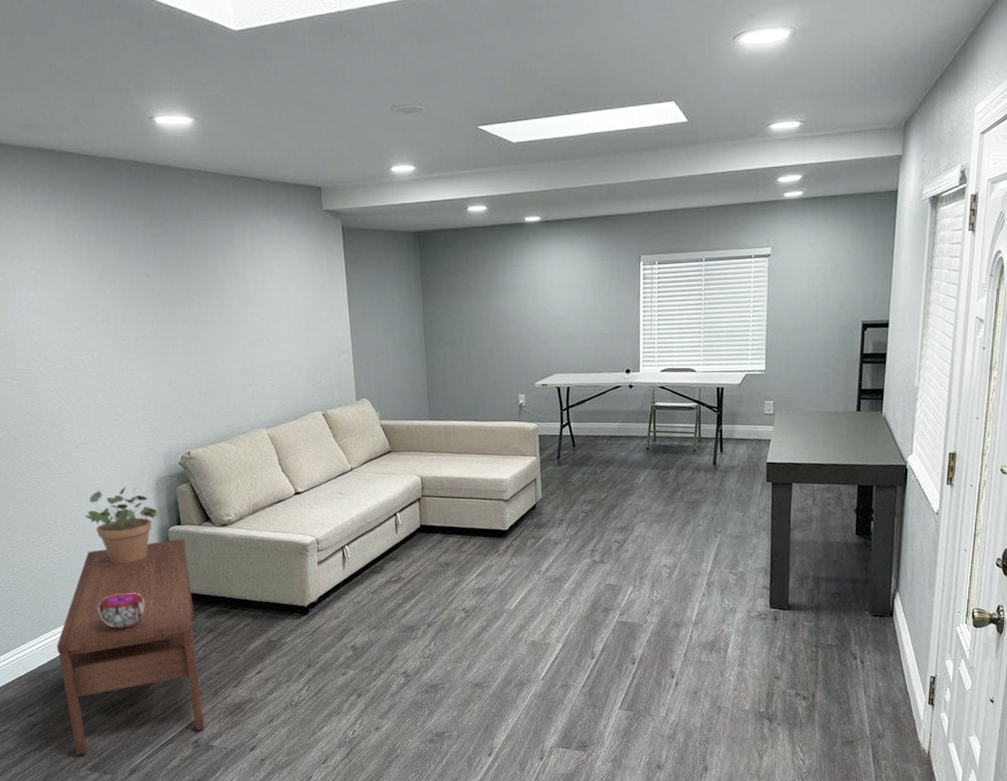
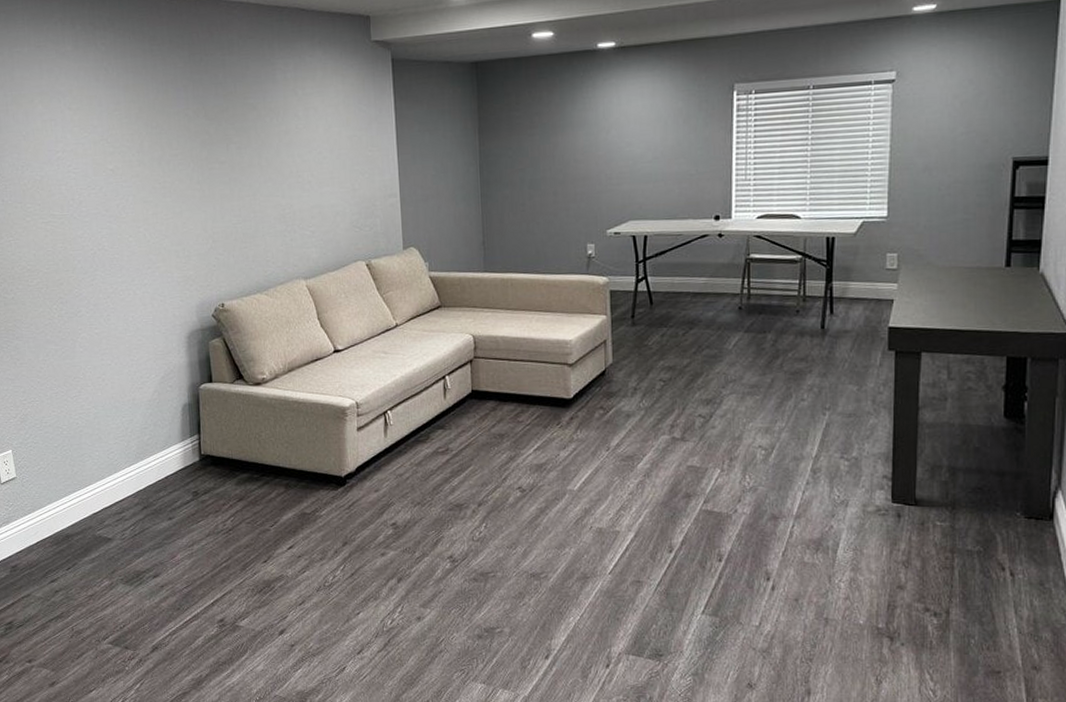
coffee table: present [56,539,205,755] -> none [81,398,232,626]
potted plant: present [85,487,160,564] -> none [114,340,191,423]
decorative bowl: present [97,592,145,628] -> none [124,453,173,492]

